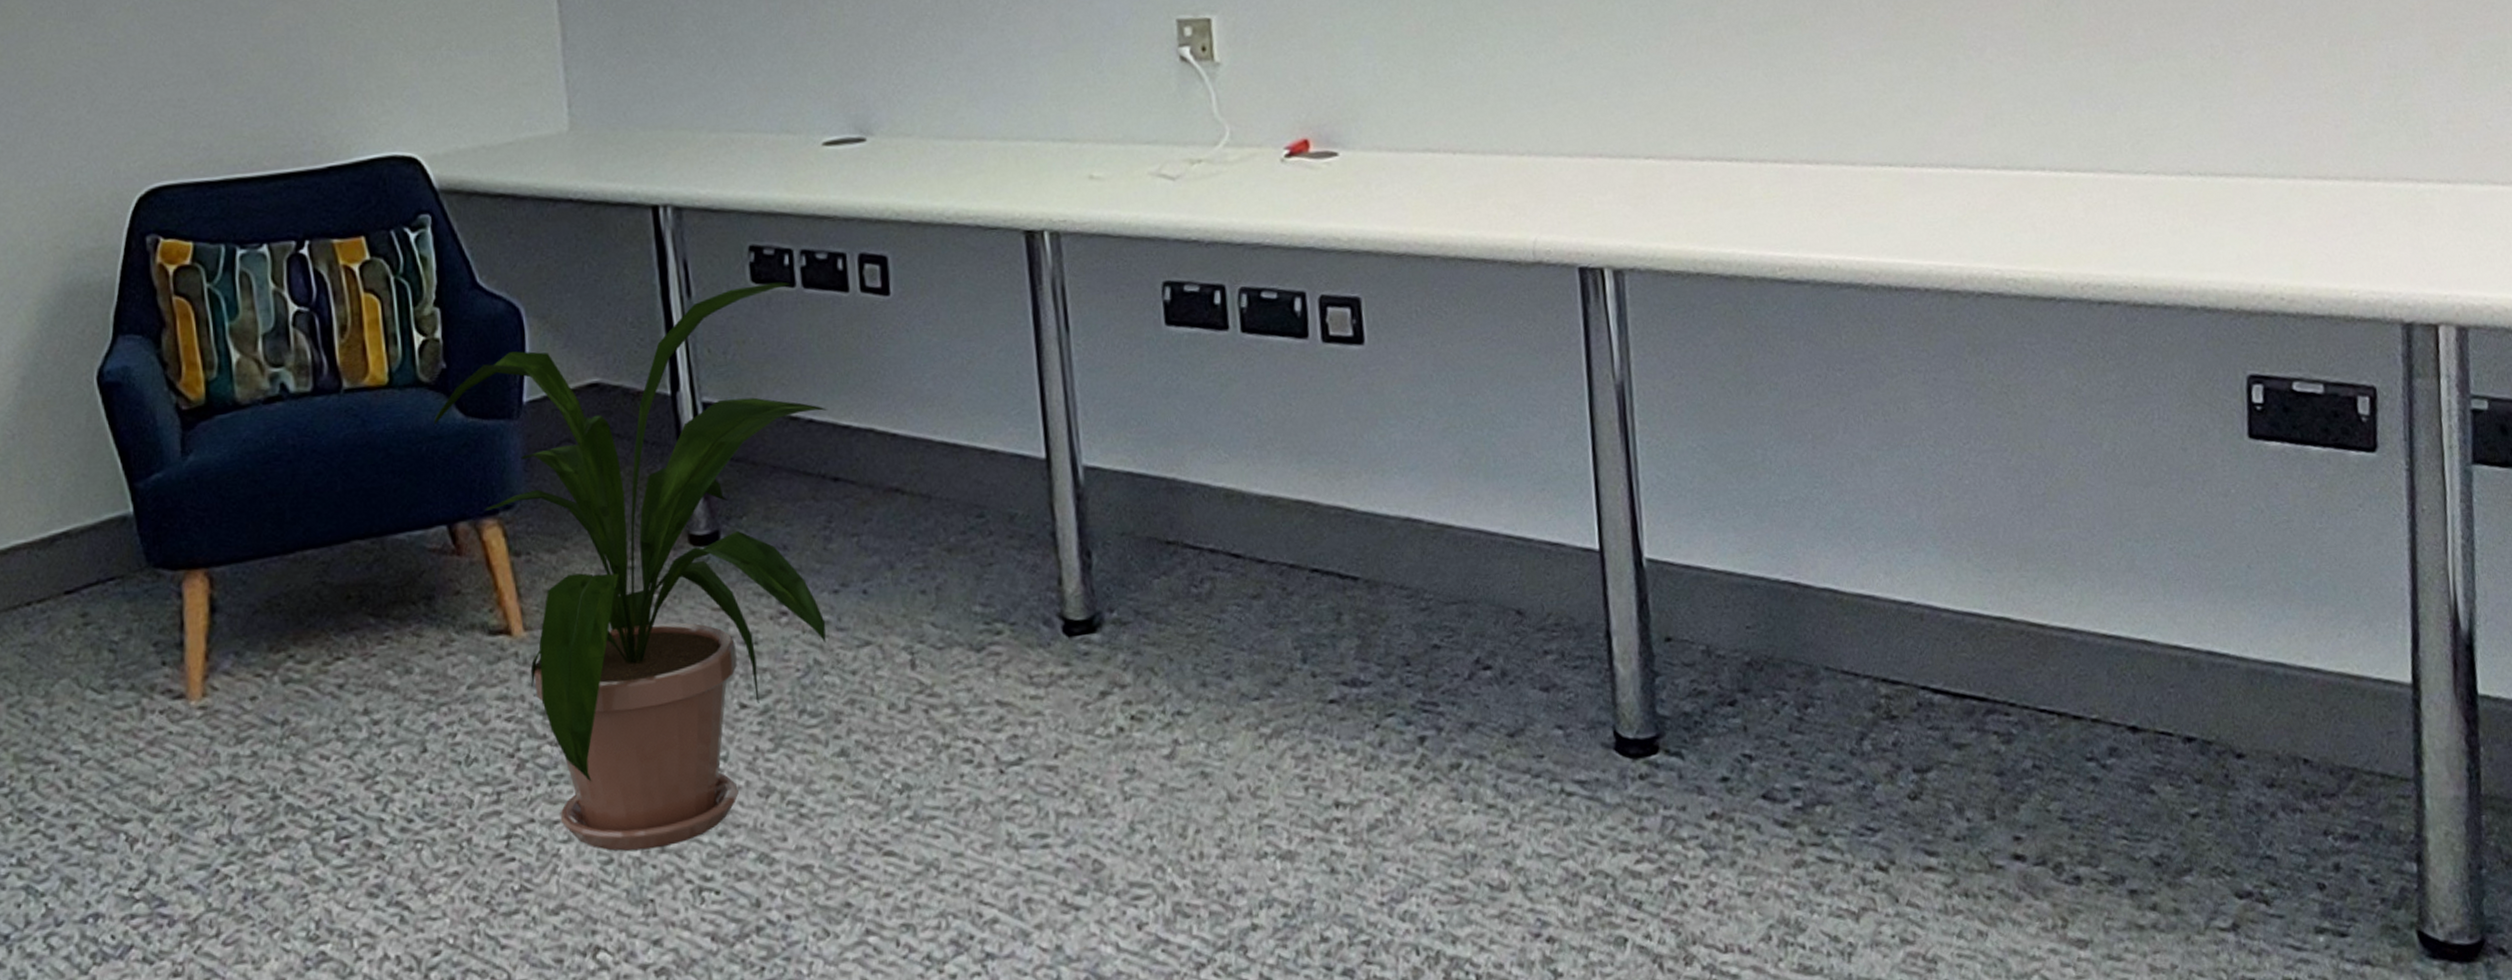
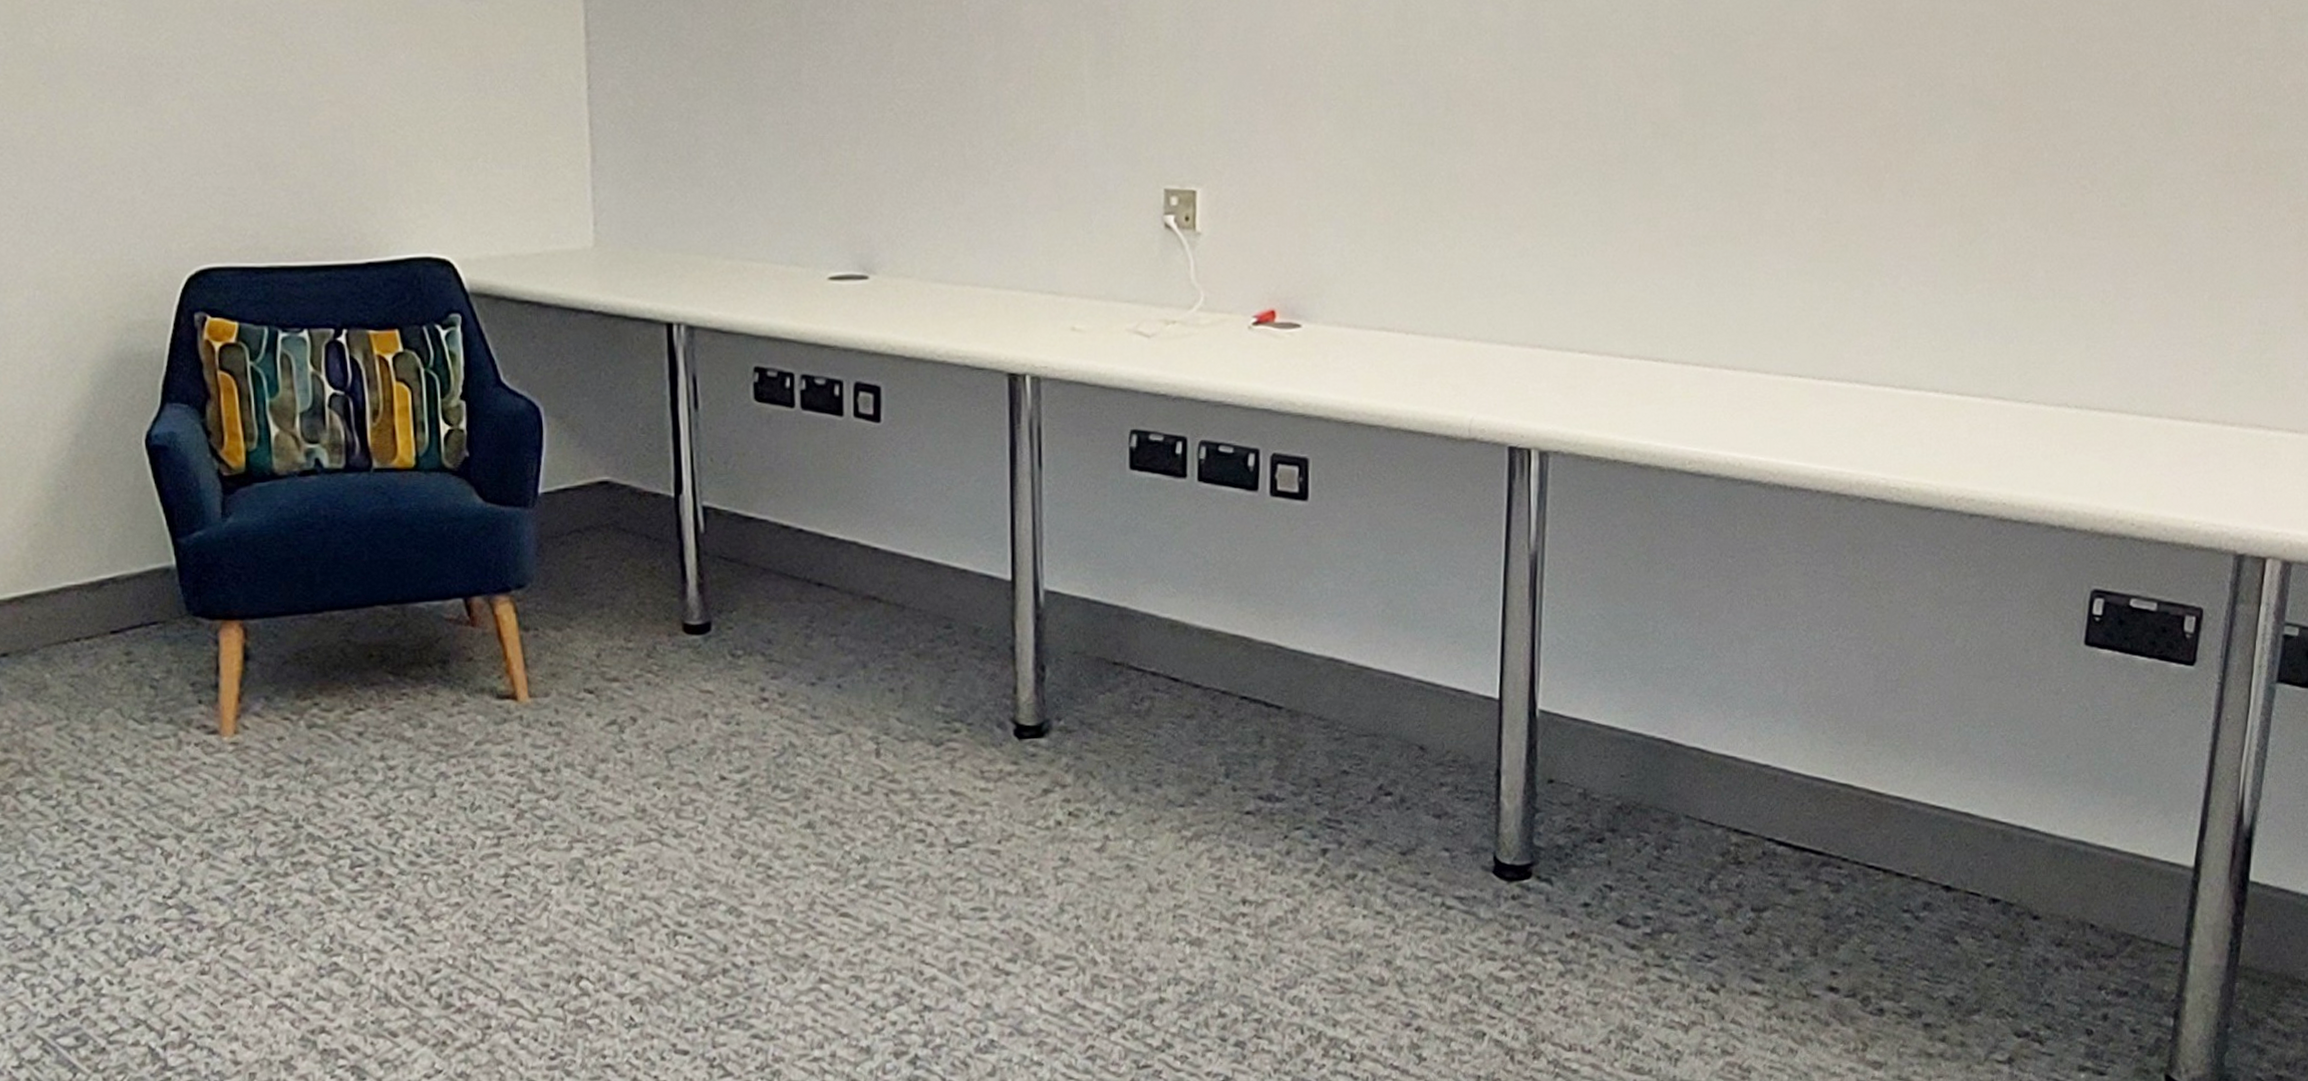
house plant: present [433,281,828,852] -> none [455,402,817,897]

